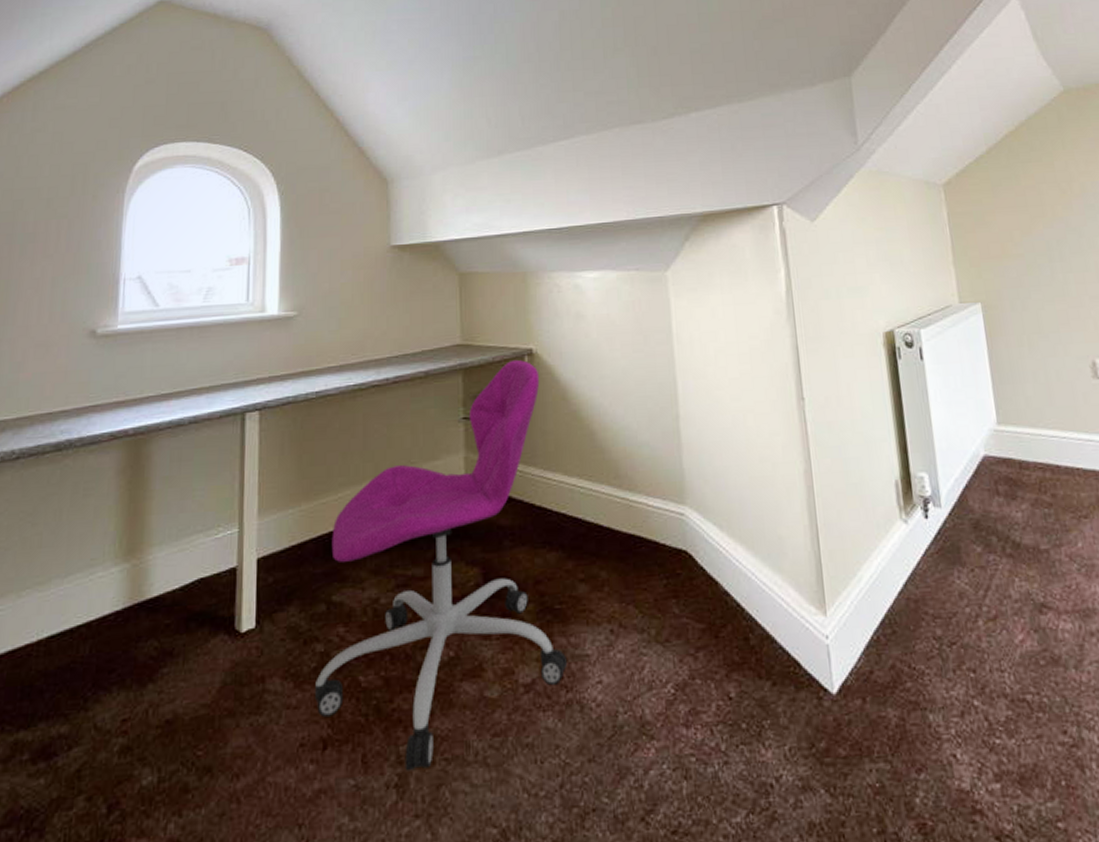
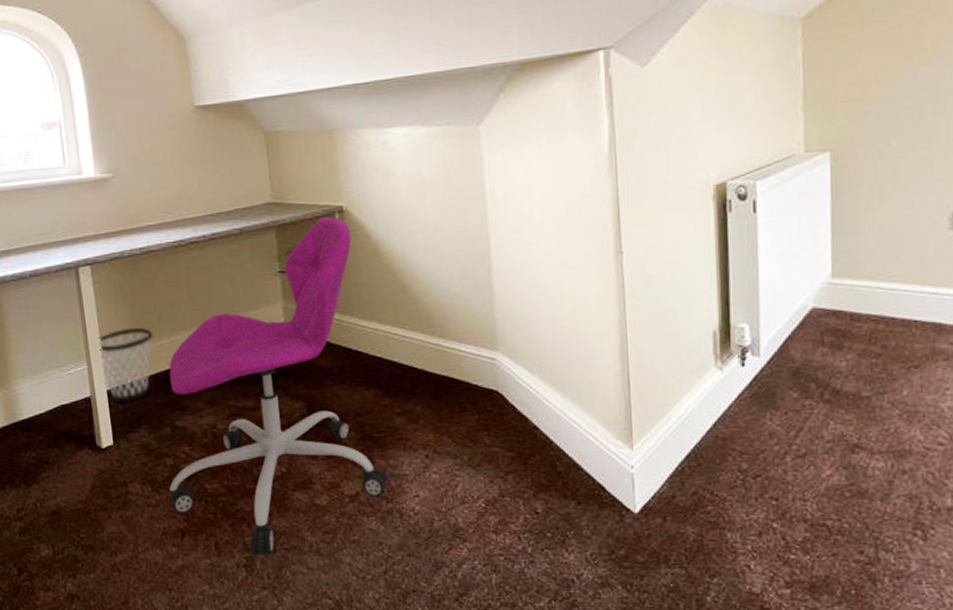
wastebasket: none [255,481,320,574] -> present [98,327,154,403]

